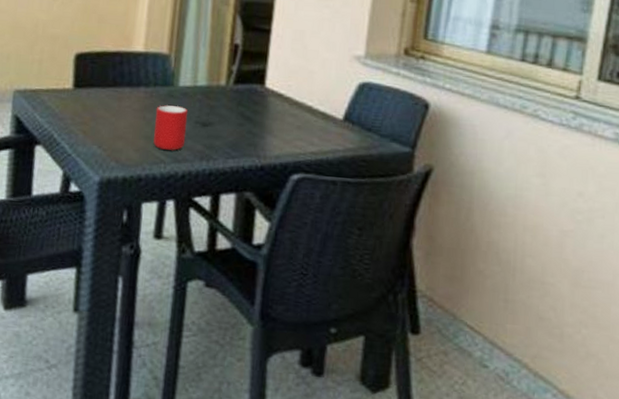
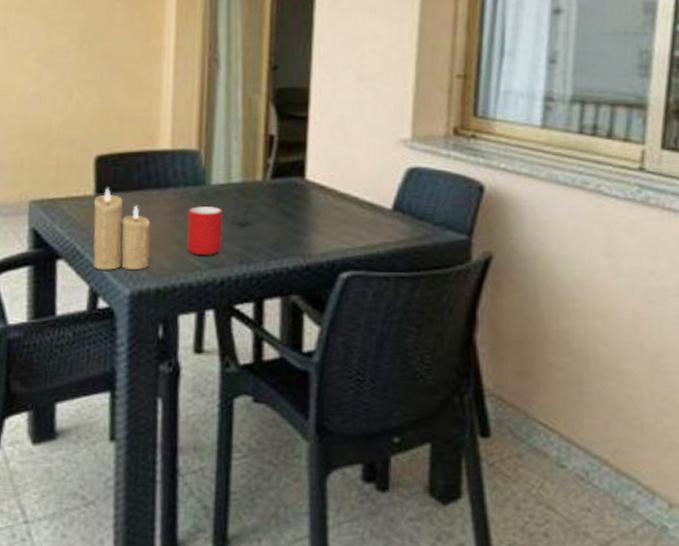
candle: none [68,83,122,159] -> present [92,188,151,270]

